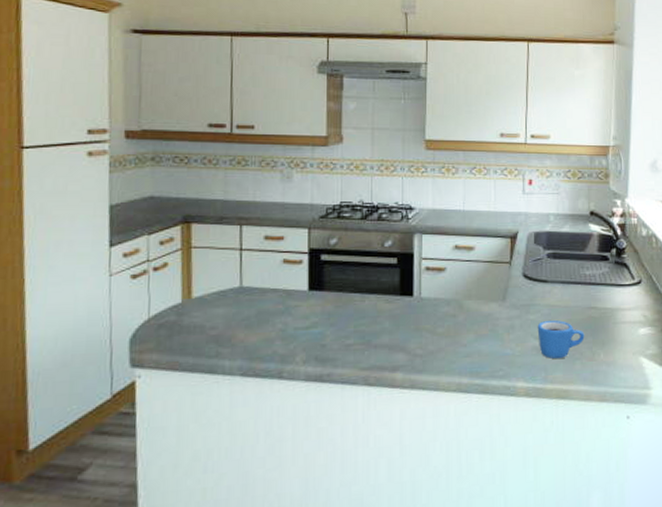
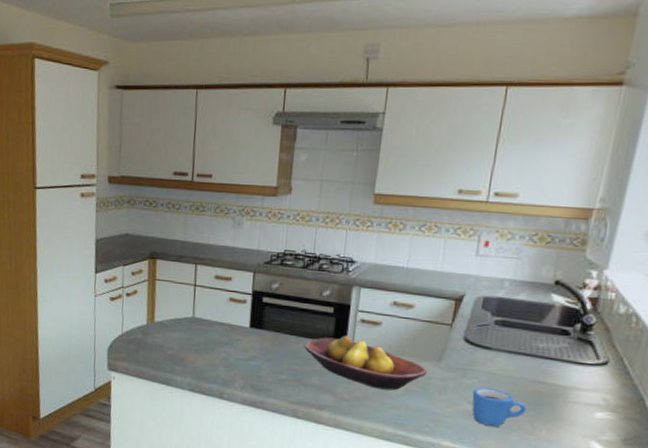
fruit bowl: none [370,285,495,339] -> present [304,335,428,391]

